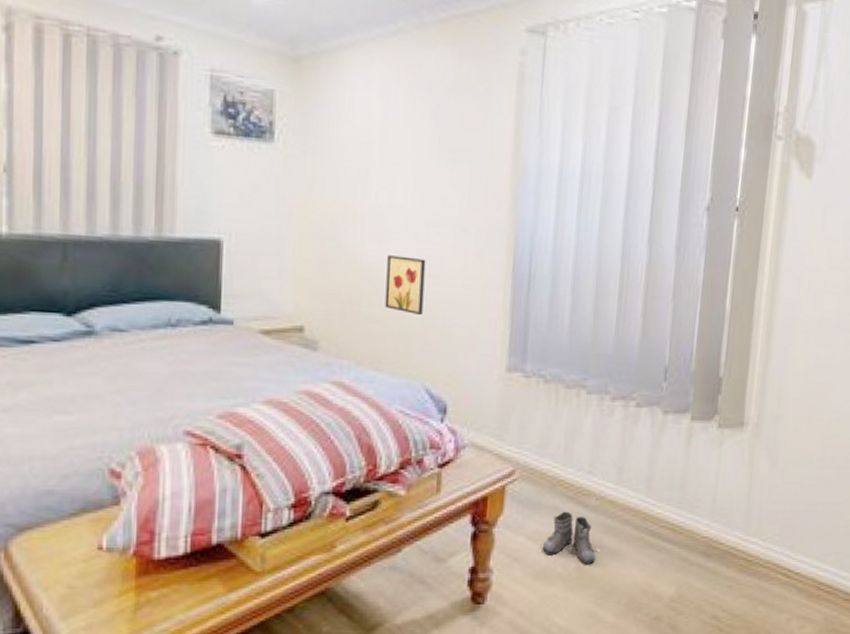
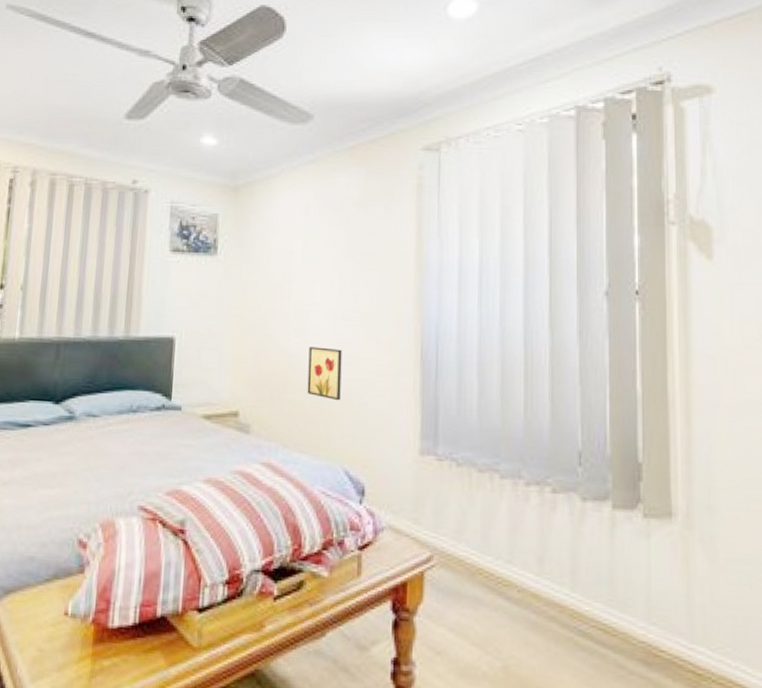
boots: present [543,511,596,564] -> none [466,602,522,664]

